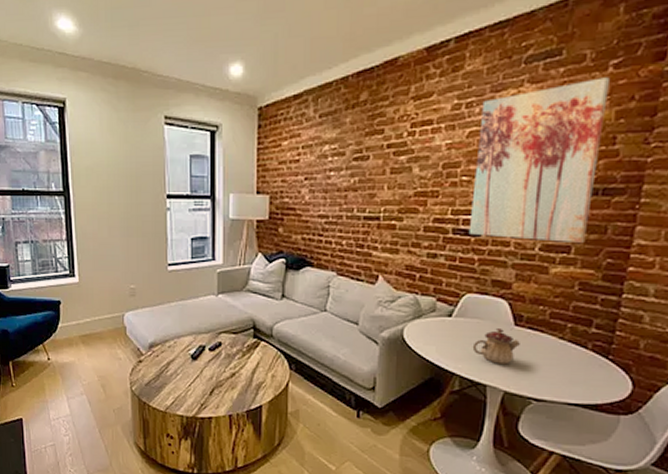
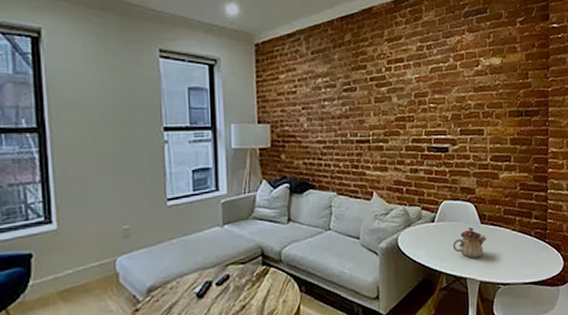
wall art: present [468,77,609,244] -> none [438,30,519,154]

